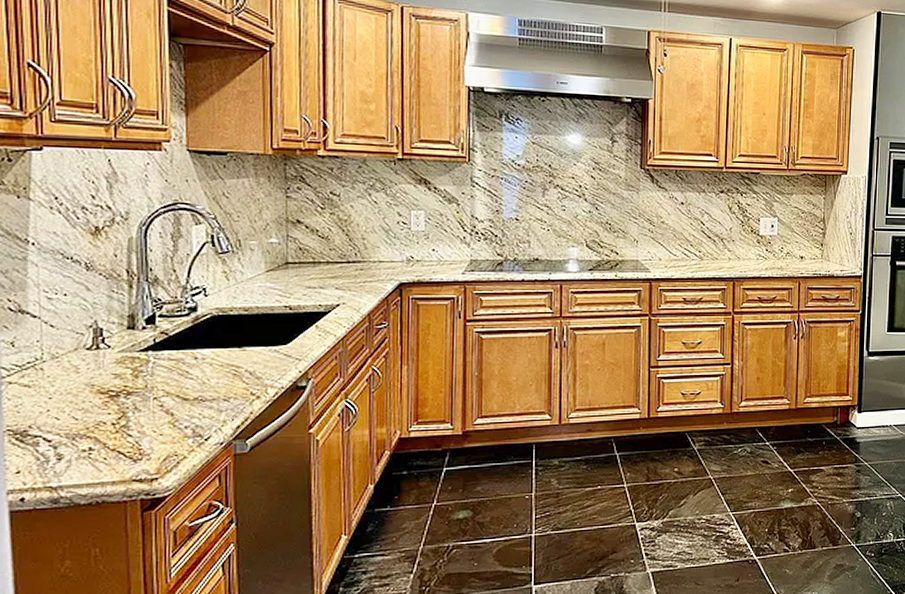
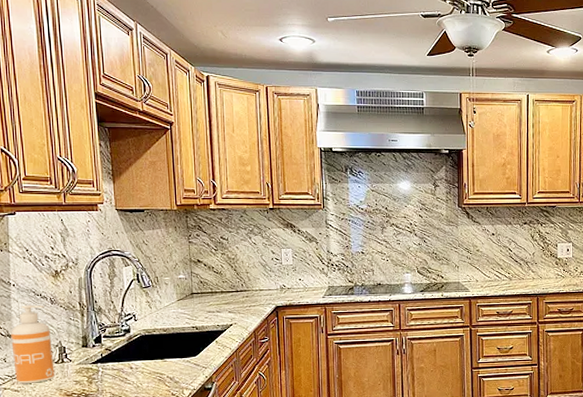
soap dispenser: none [24,270,85,376] -> present [11,304,55,384]

